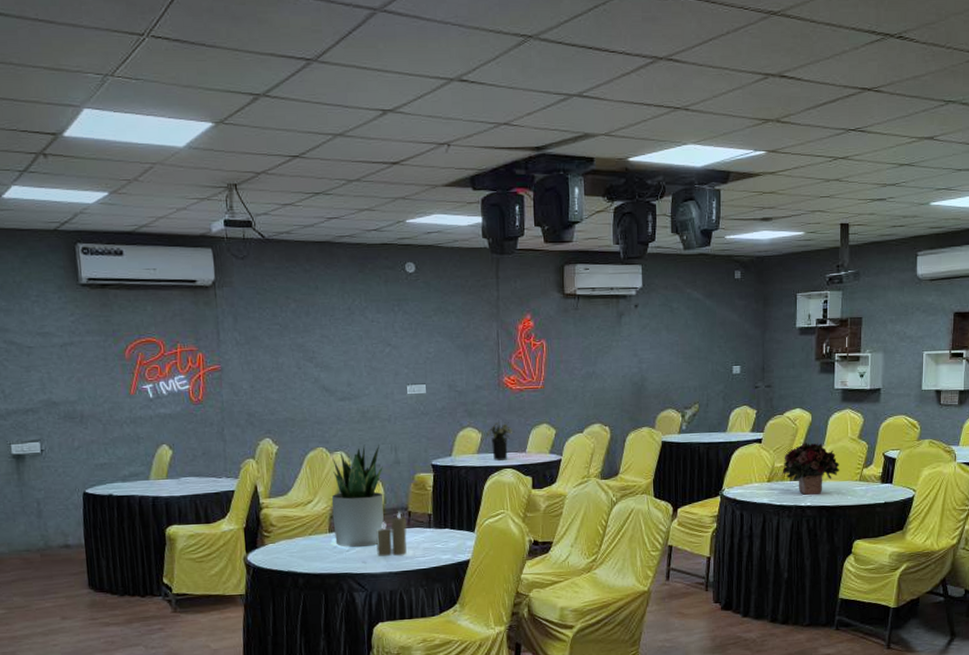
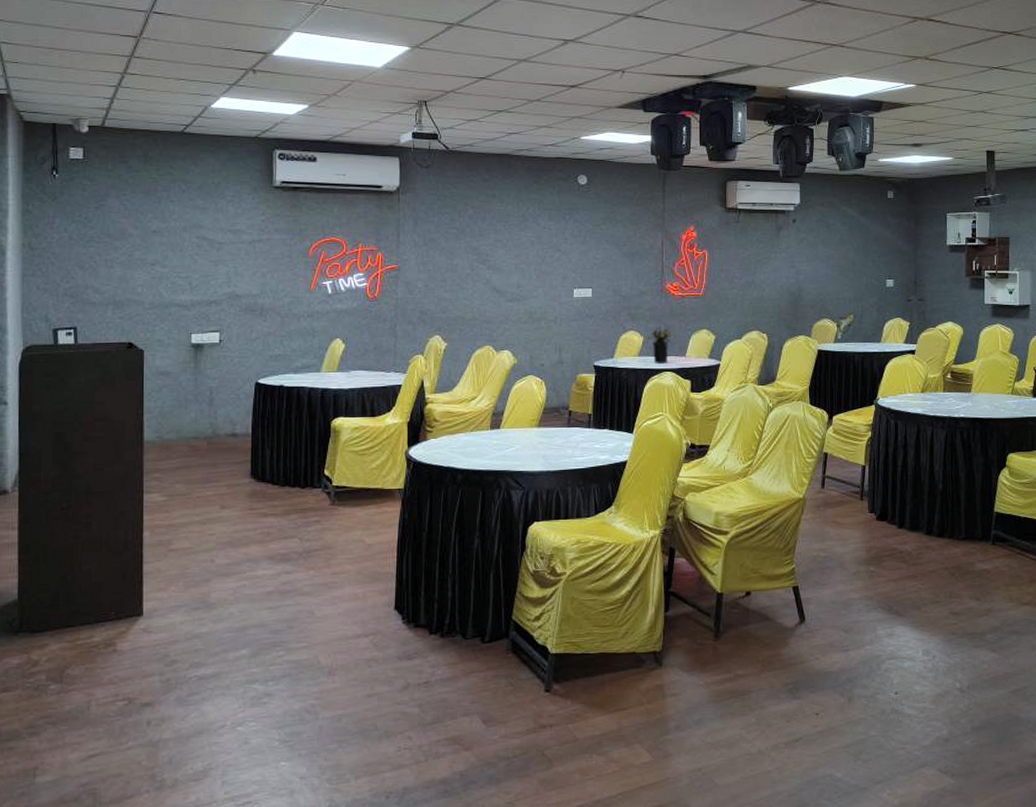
planter: present [331,444,384,548] -> none [495,344,547,446]
candle: present [376,512,408,557] -> none [536,411,568,456]
bouquet: present [783,442,840,495] -> none [936,355,992,406]

